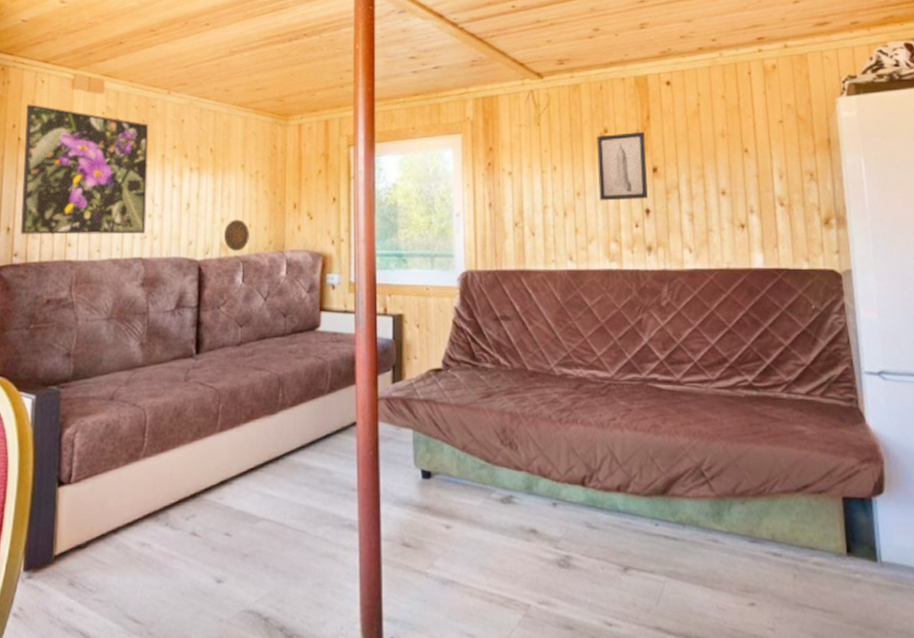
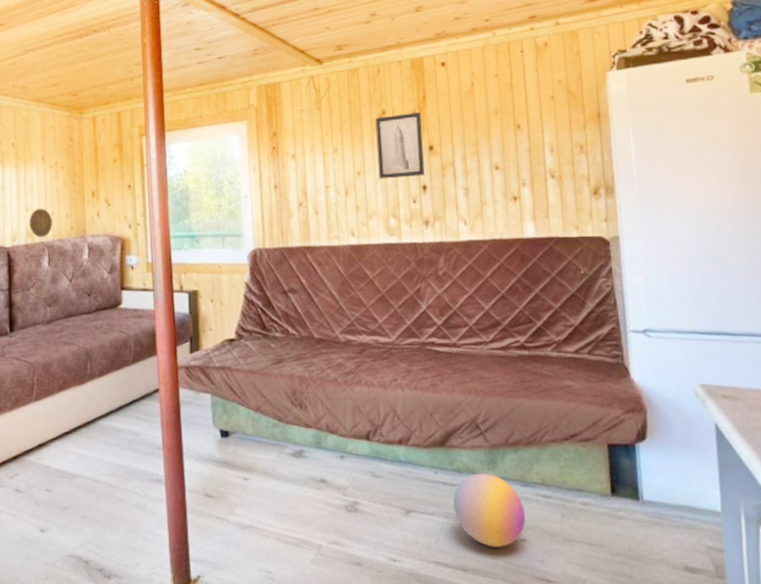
ball: none [675,526,754,612] -> present [453,473,526,547]

